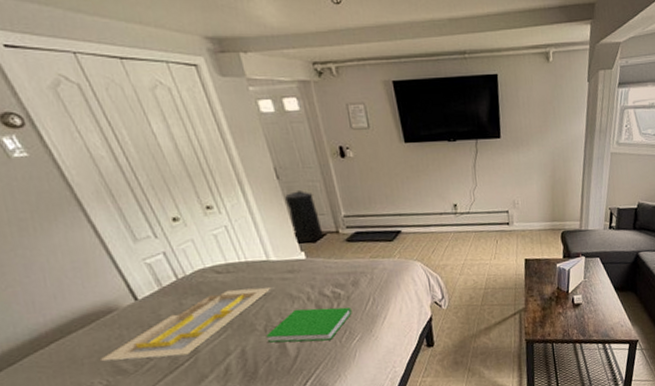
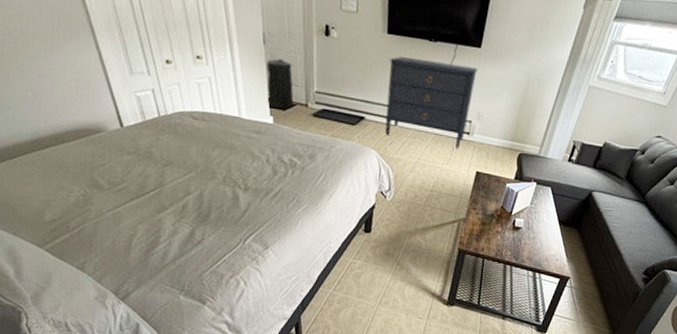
serving tray: present [101,287,272,361] -> none [83,136,237,185]
book: present [266,307,352,343] -> none [223,167,304,203]
dresser: none [413,158,505,243] -> present [385,56,478,149]

